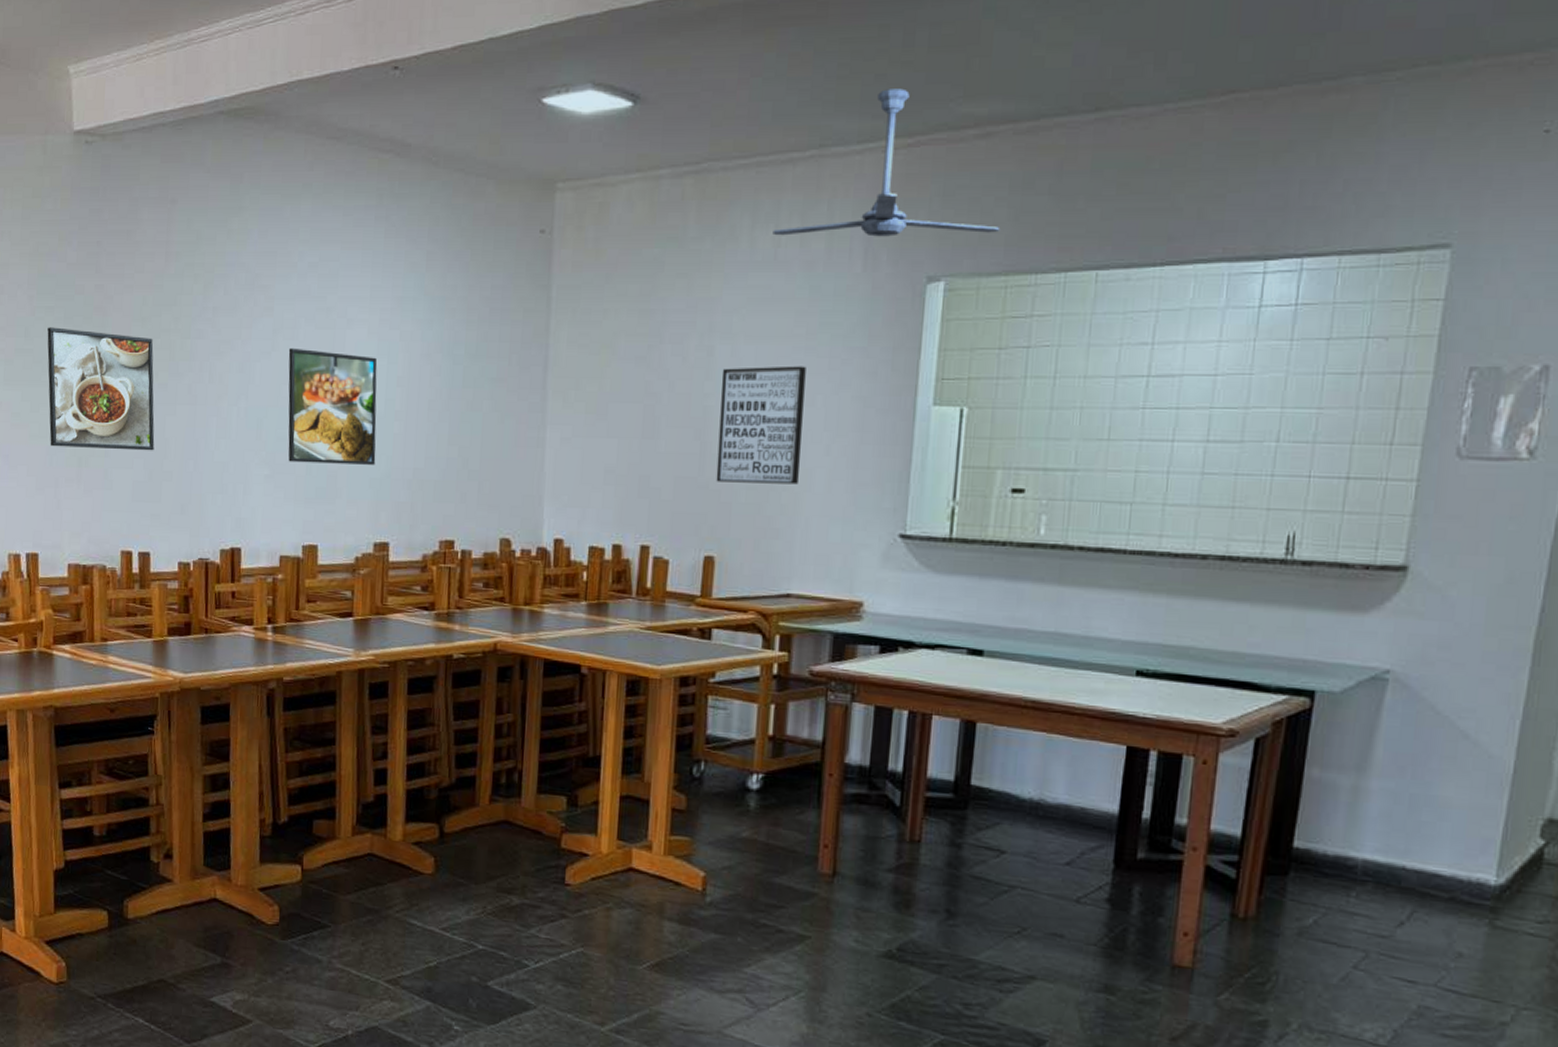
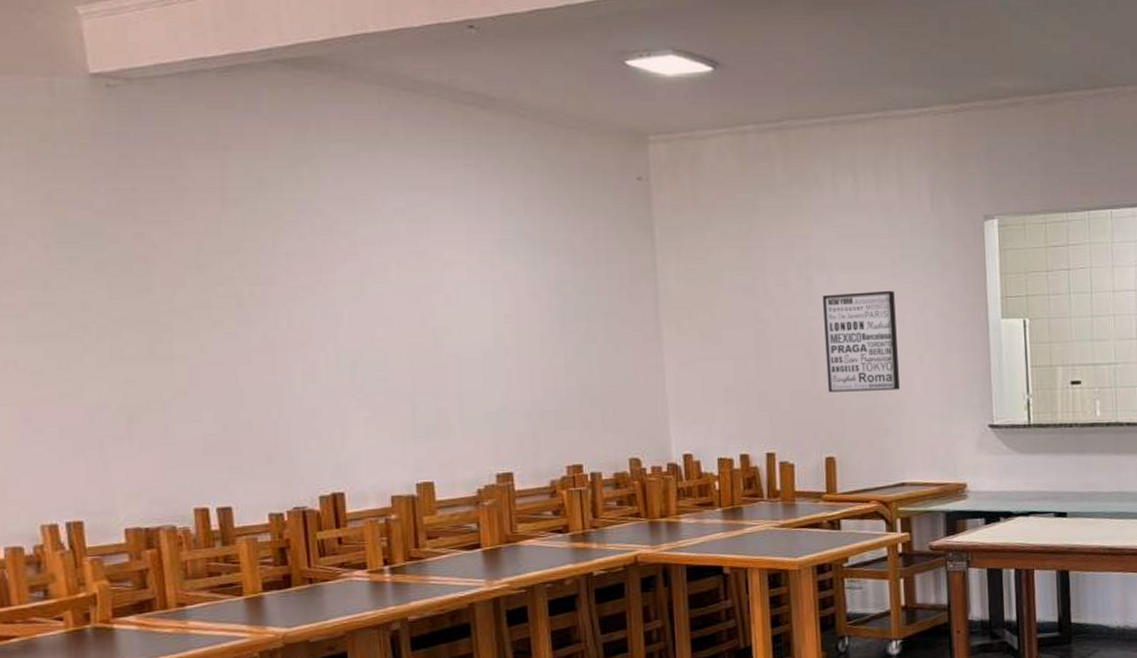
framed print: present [47,327,155,451] -> none [73,278,227,405]
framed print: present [288,347,377,465] -> none [380,290,490,403]
ceiling fan: present [772,88,1000,237] -> none [851,65,1035,184]

